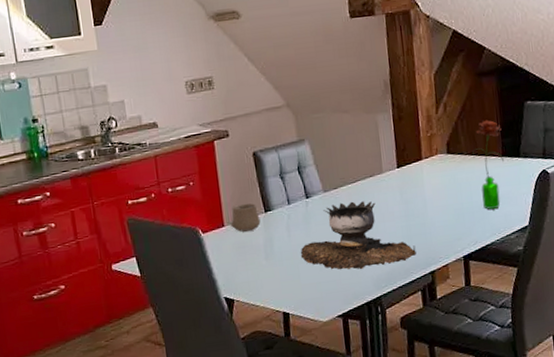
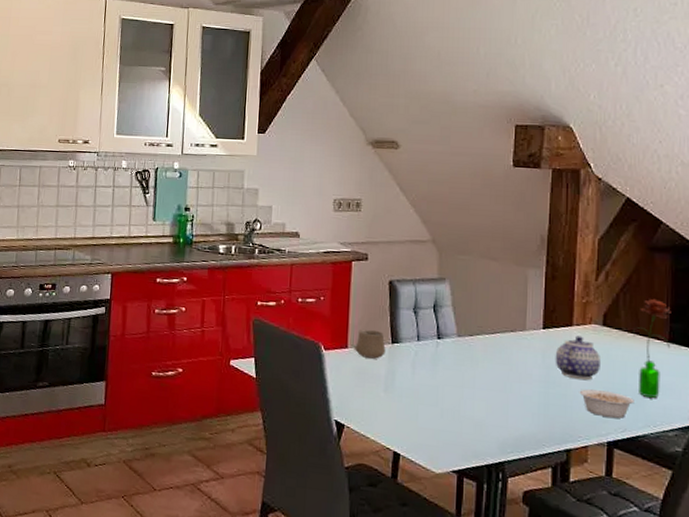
brazier: present [300,201,416,270] -> none [422,351,552,430]
teapot: none [410,167,450,208] -> present [555,335,600,381]
legume: none [435,211,481,236] -> present [579,389,634,419]

